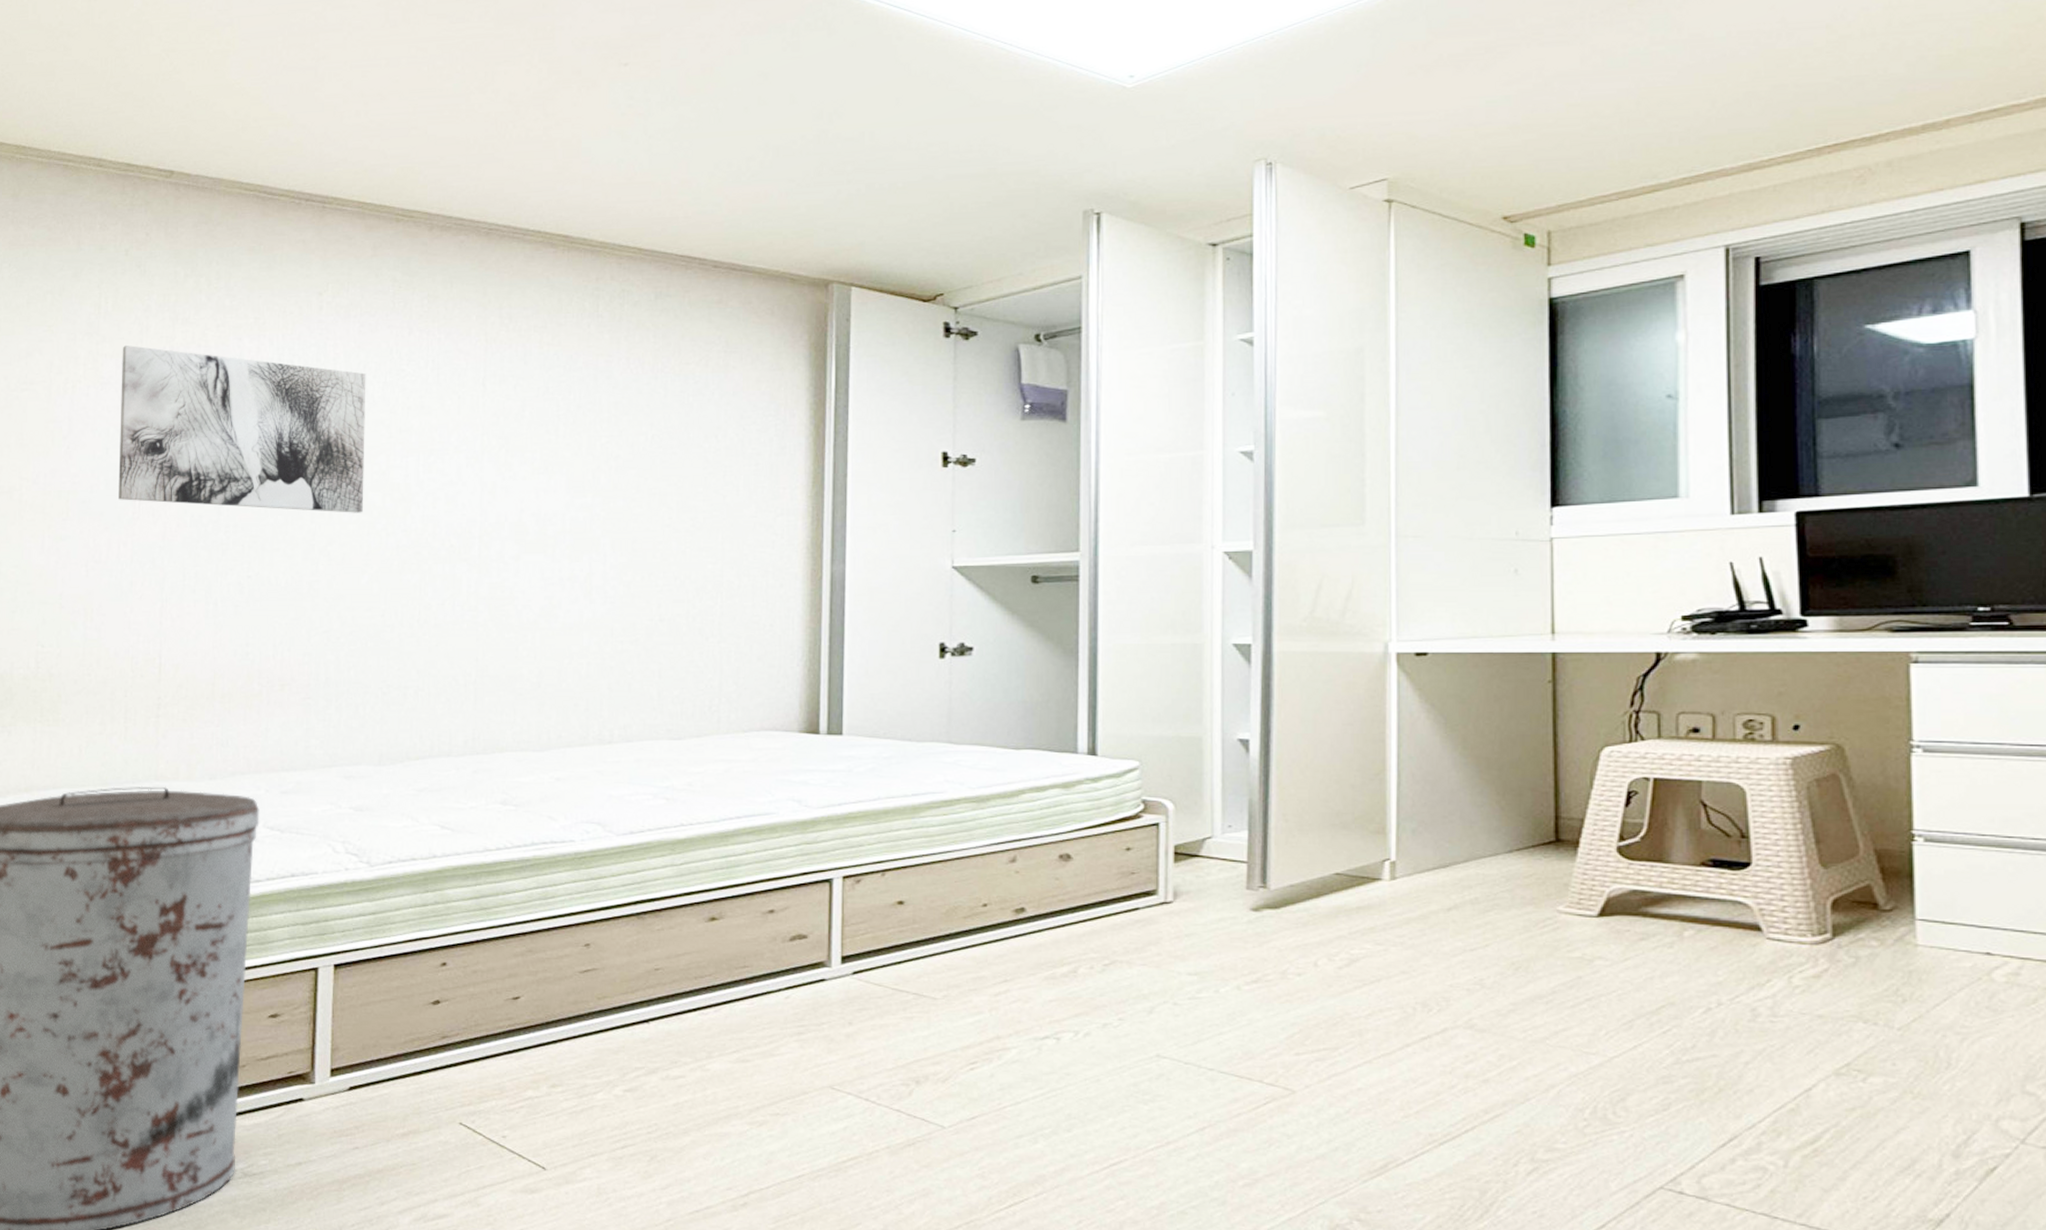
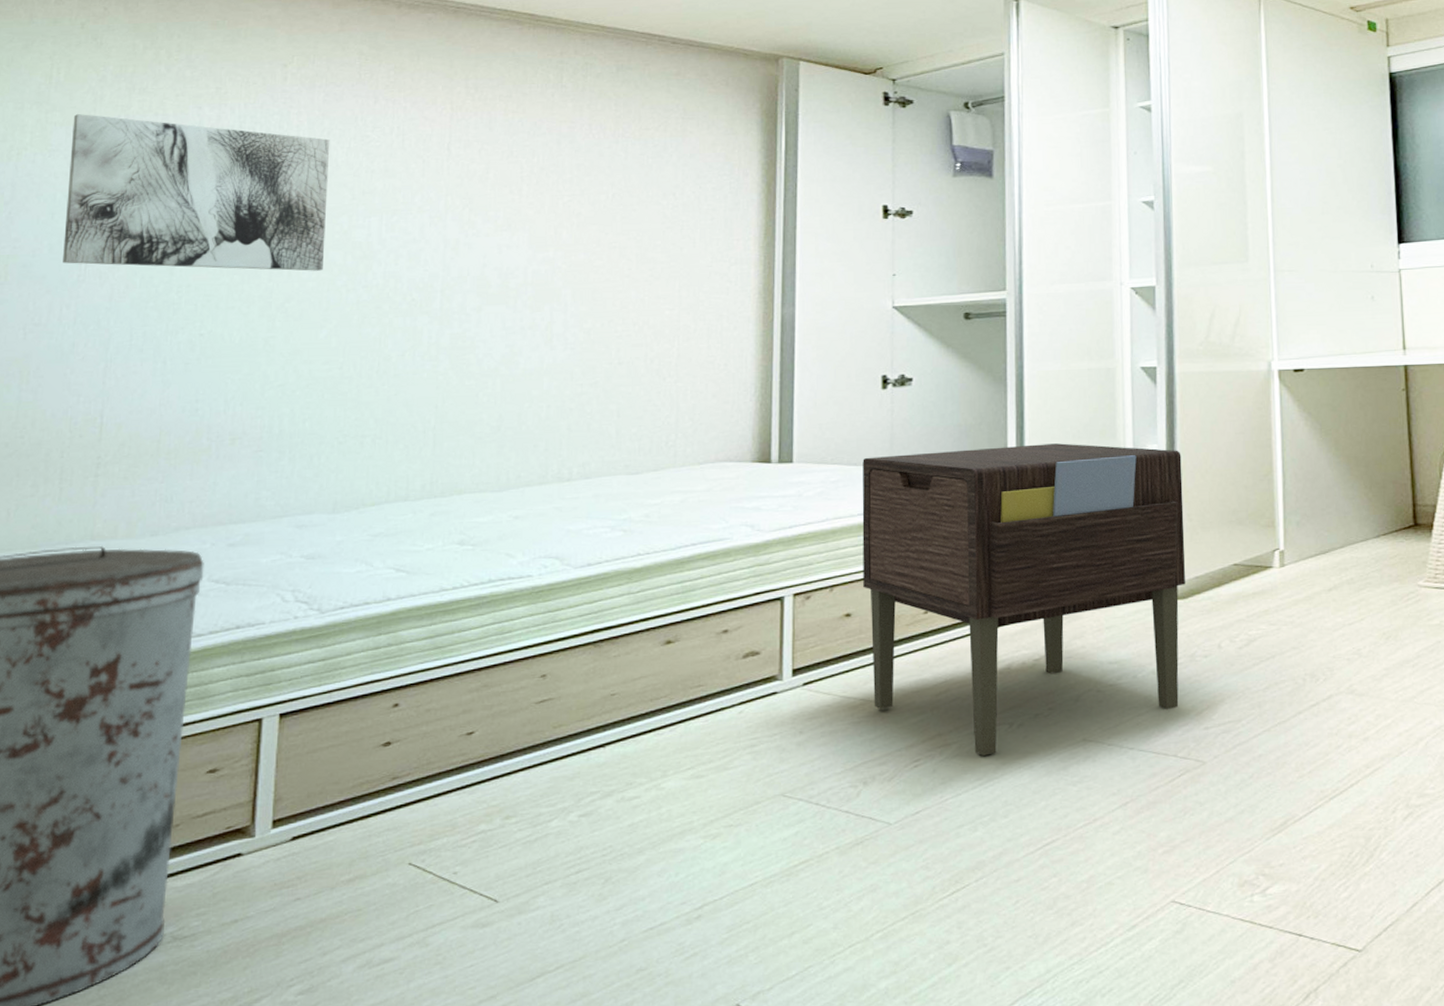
nightstand: none [917,727,1279,1064] -> present [862,443,1186,756]

